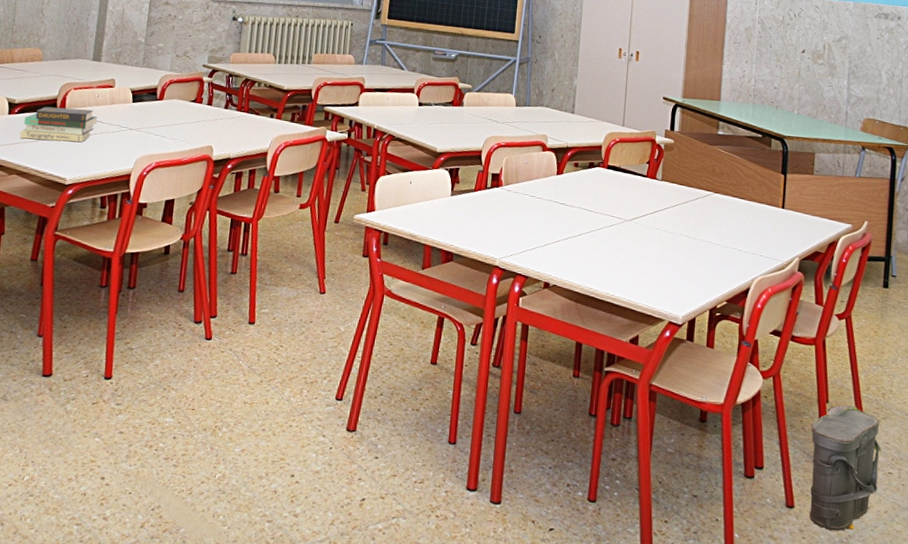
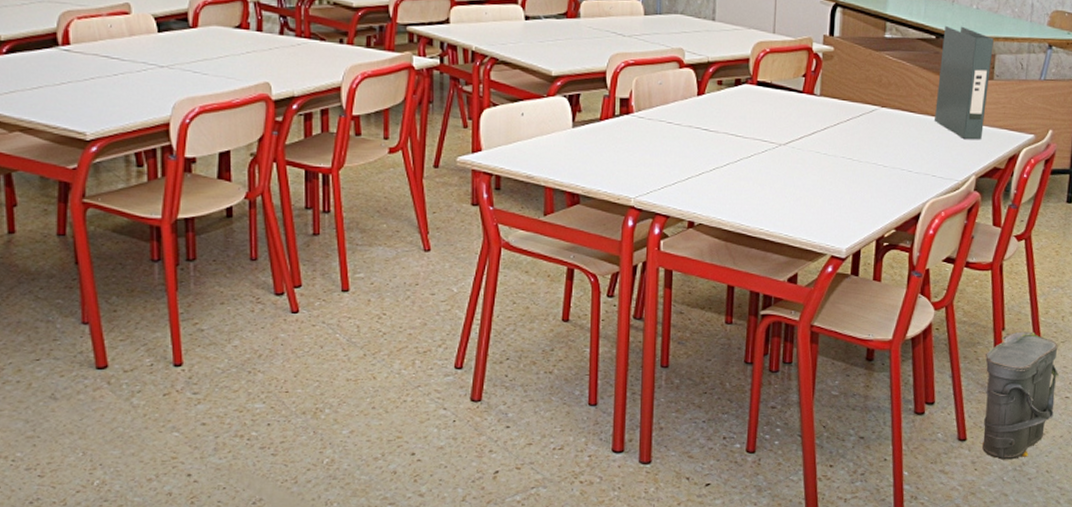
books: present [20,106,98,143] -> none [15,42,115,87]
binder: none [762,126,813,226] -> present [935,25,994,140]

